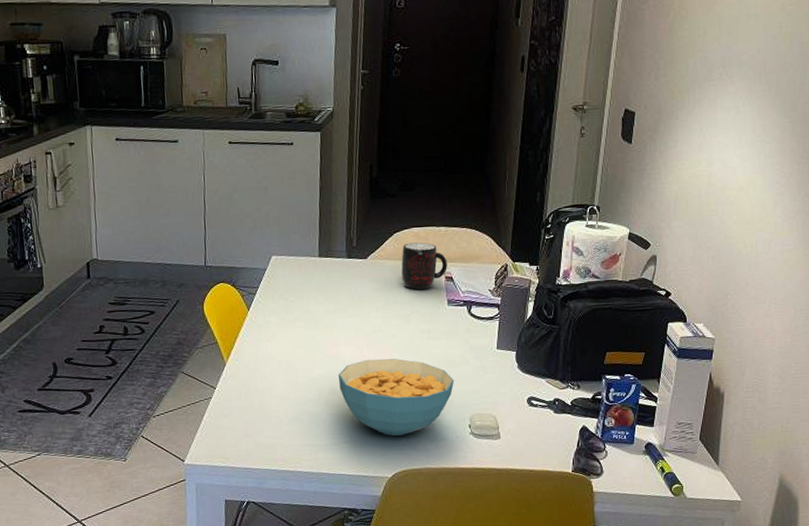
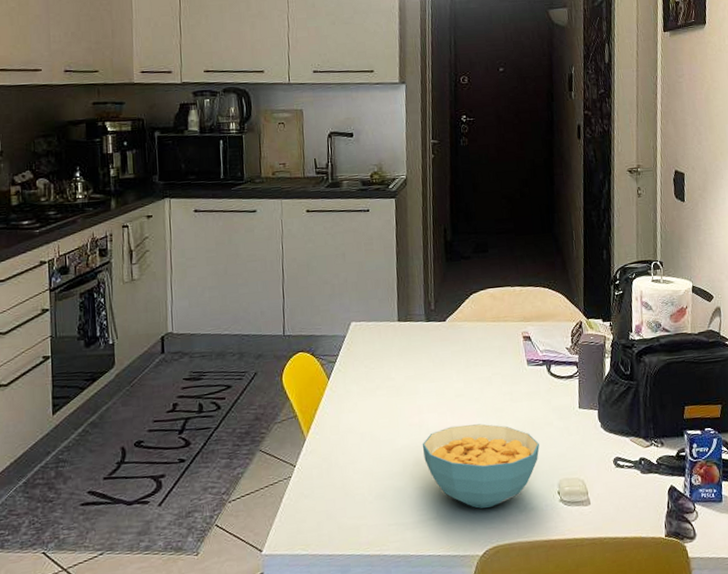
mug: present [401,242,447,290] -> none [479,302,525,351]

